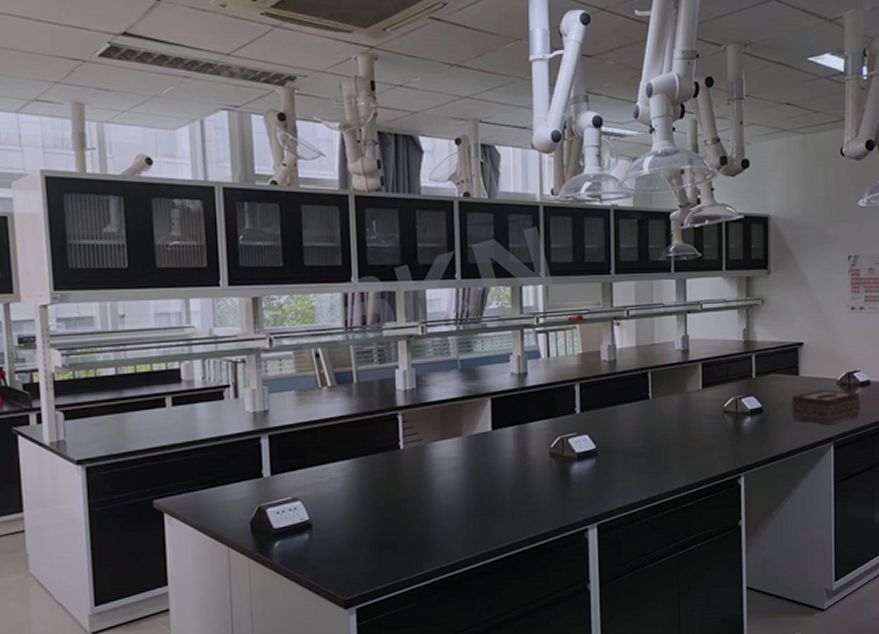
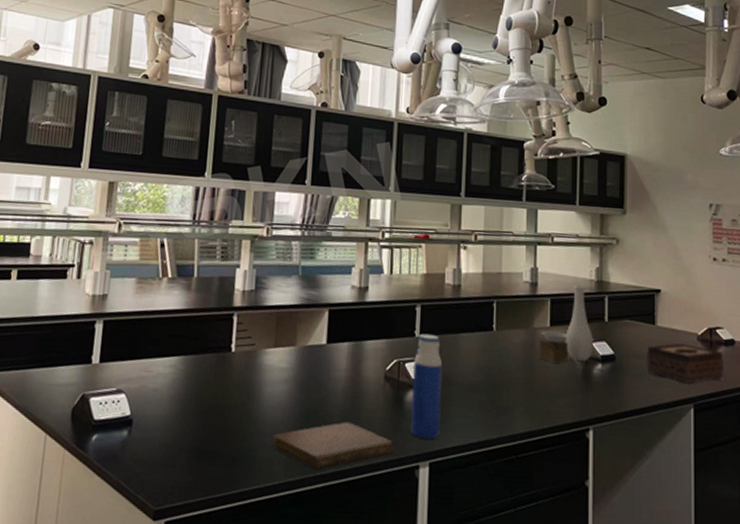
notebook: none [449,498,564,545] -> present [272,422,394,470]
water bottle: none [576,409,605,505] -> present [411,333,443,440]
vase: none [693,346,743,423] -> present [539,284,594,364]

